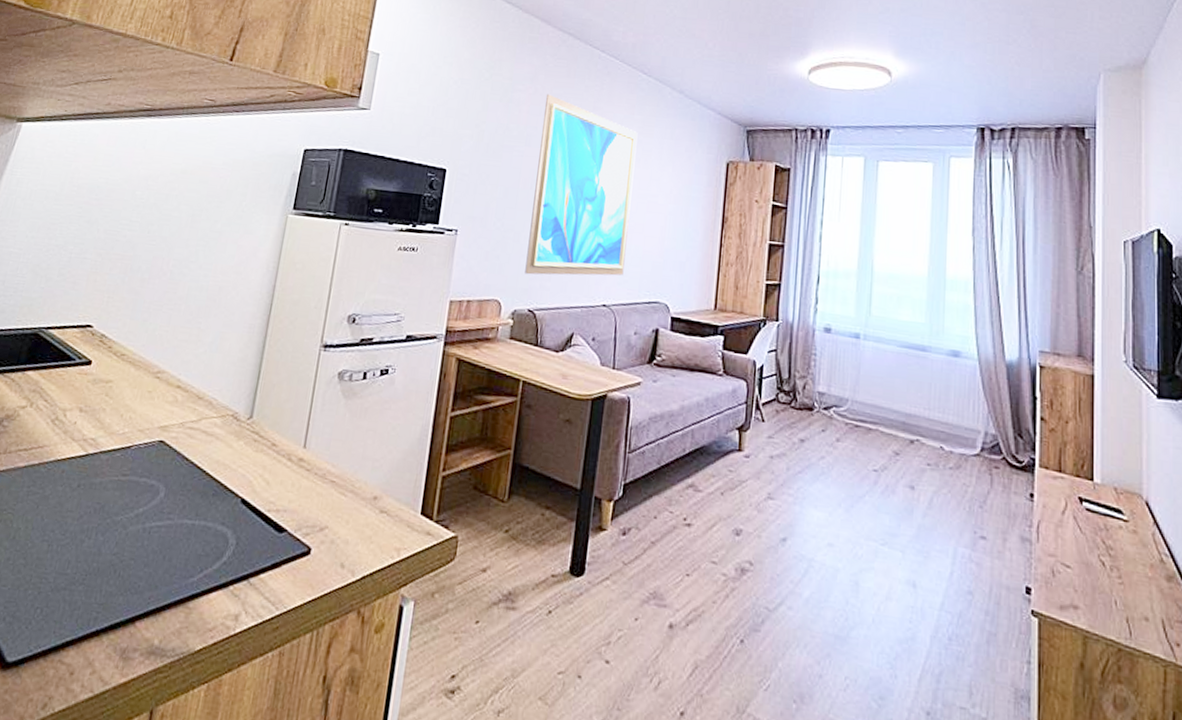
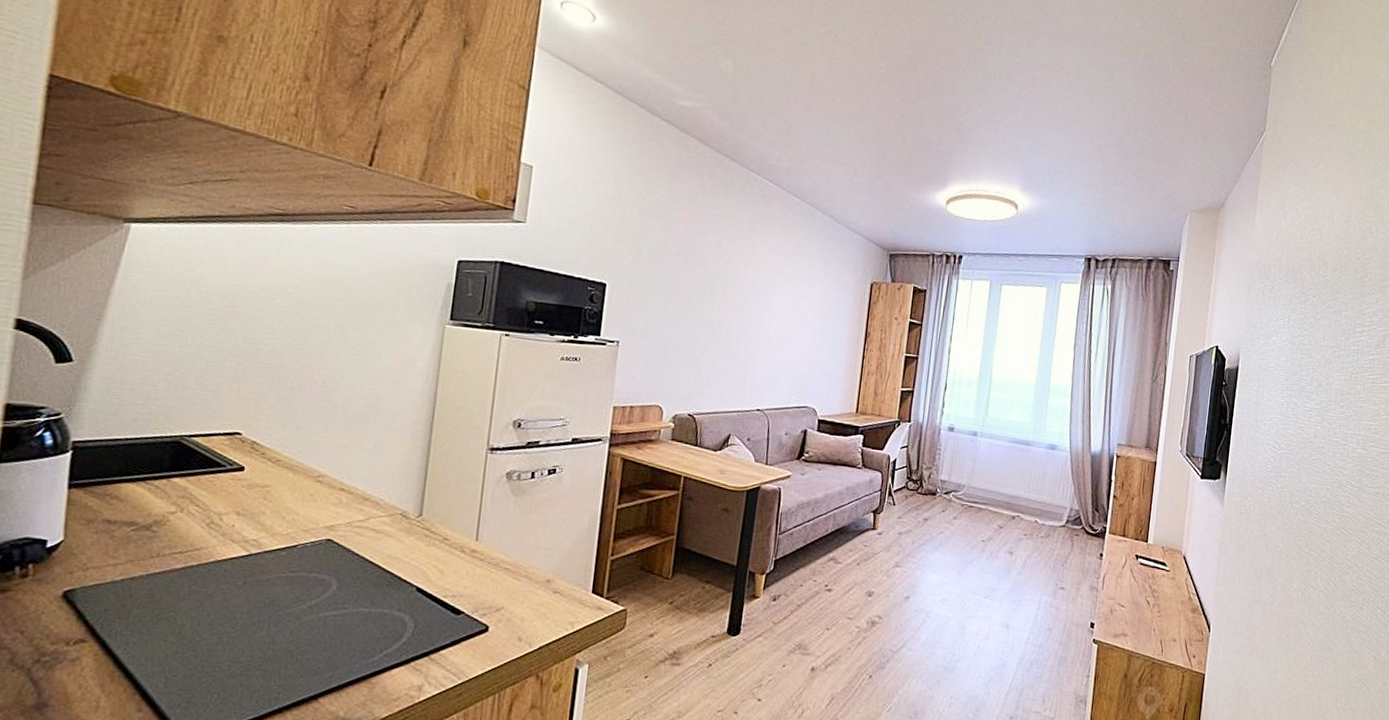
wall art: present [525,94,638,276] -> none [684,214,791,384]

